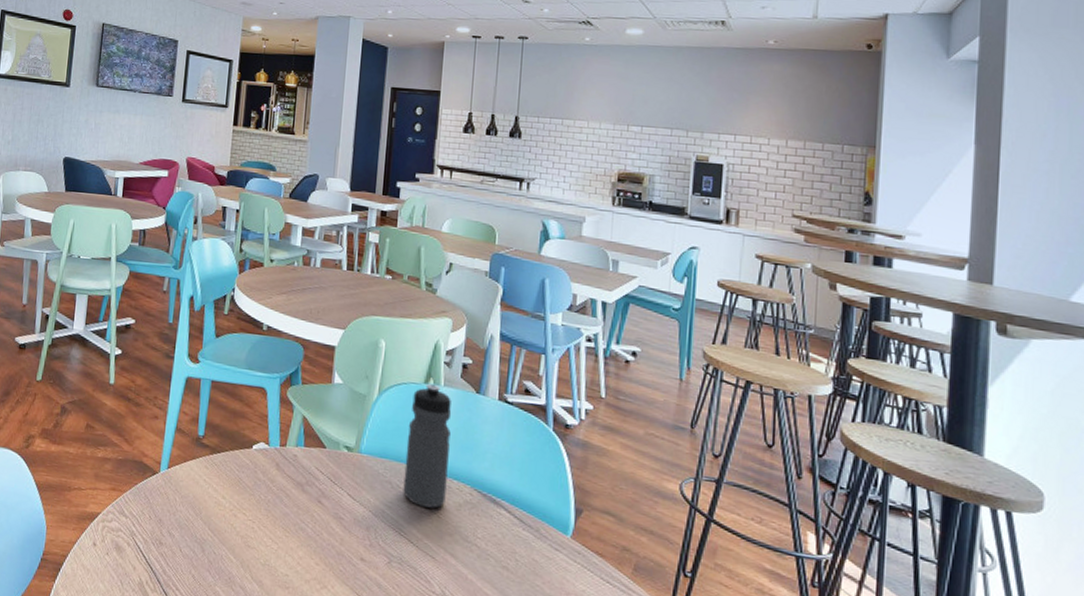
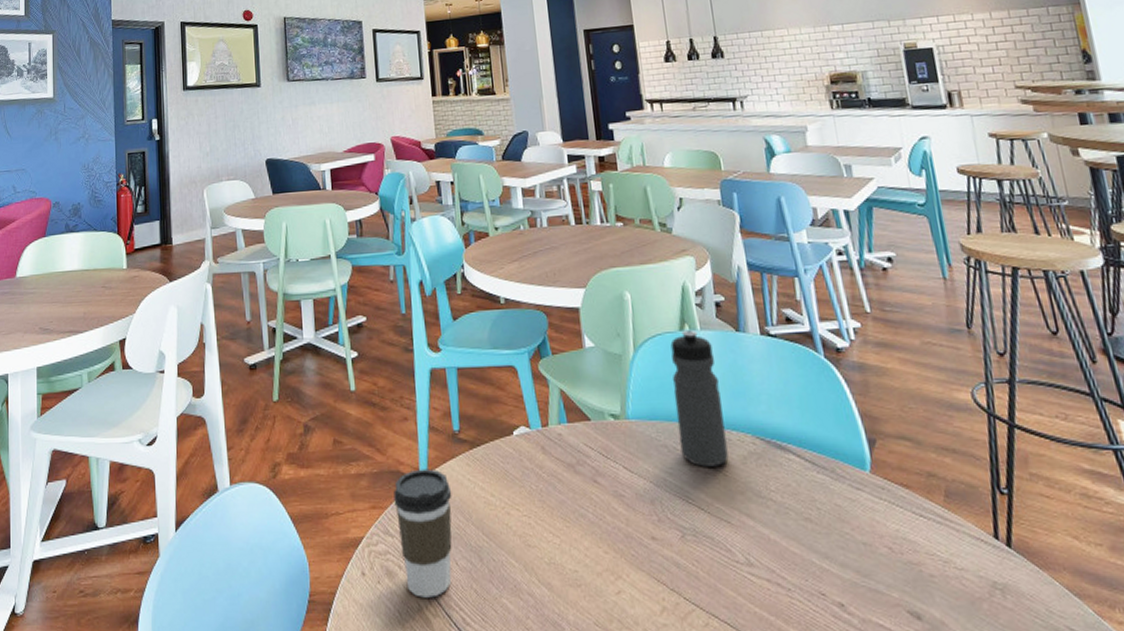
coffee cup: none [132,463,187,575] -> present [393,469,452,598]

